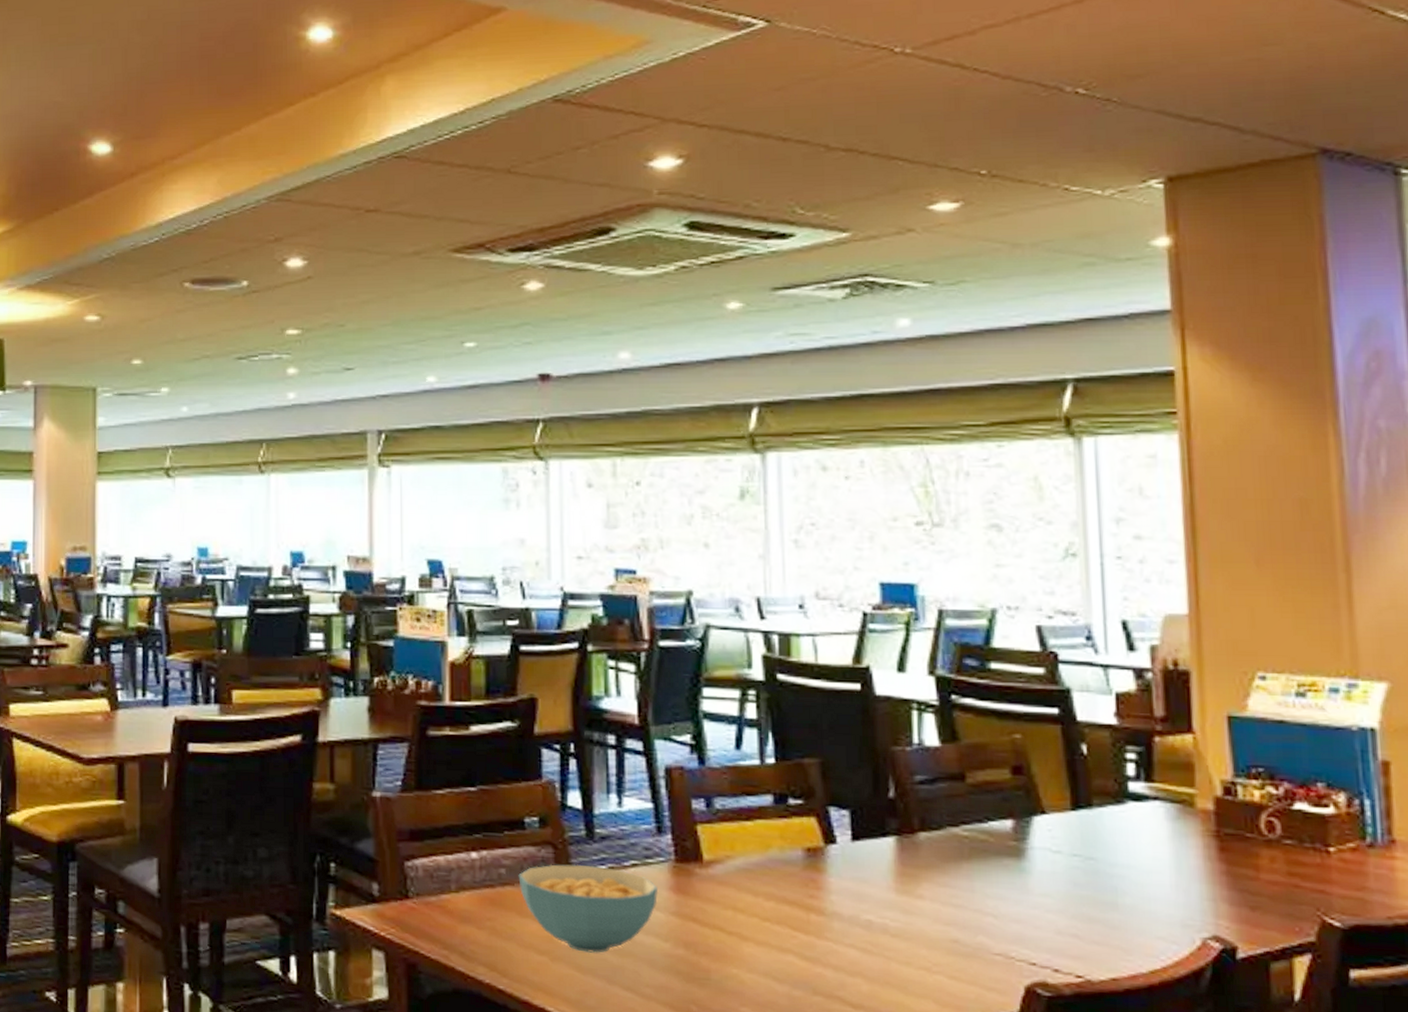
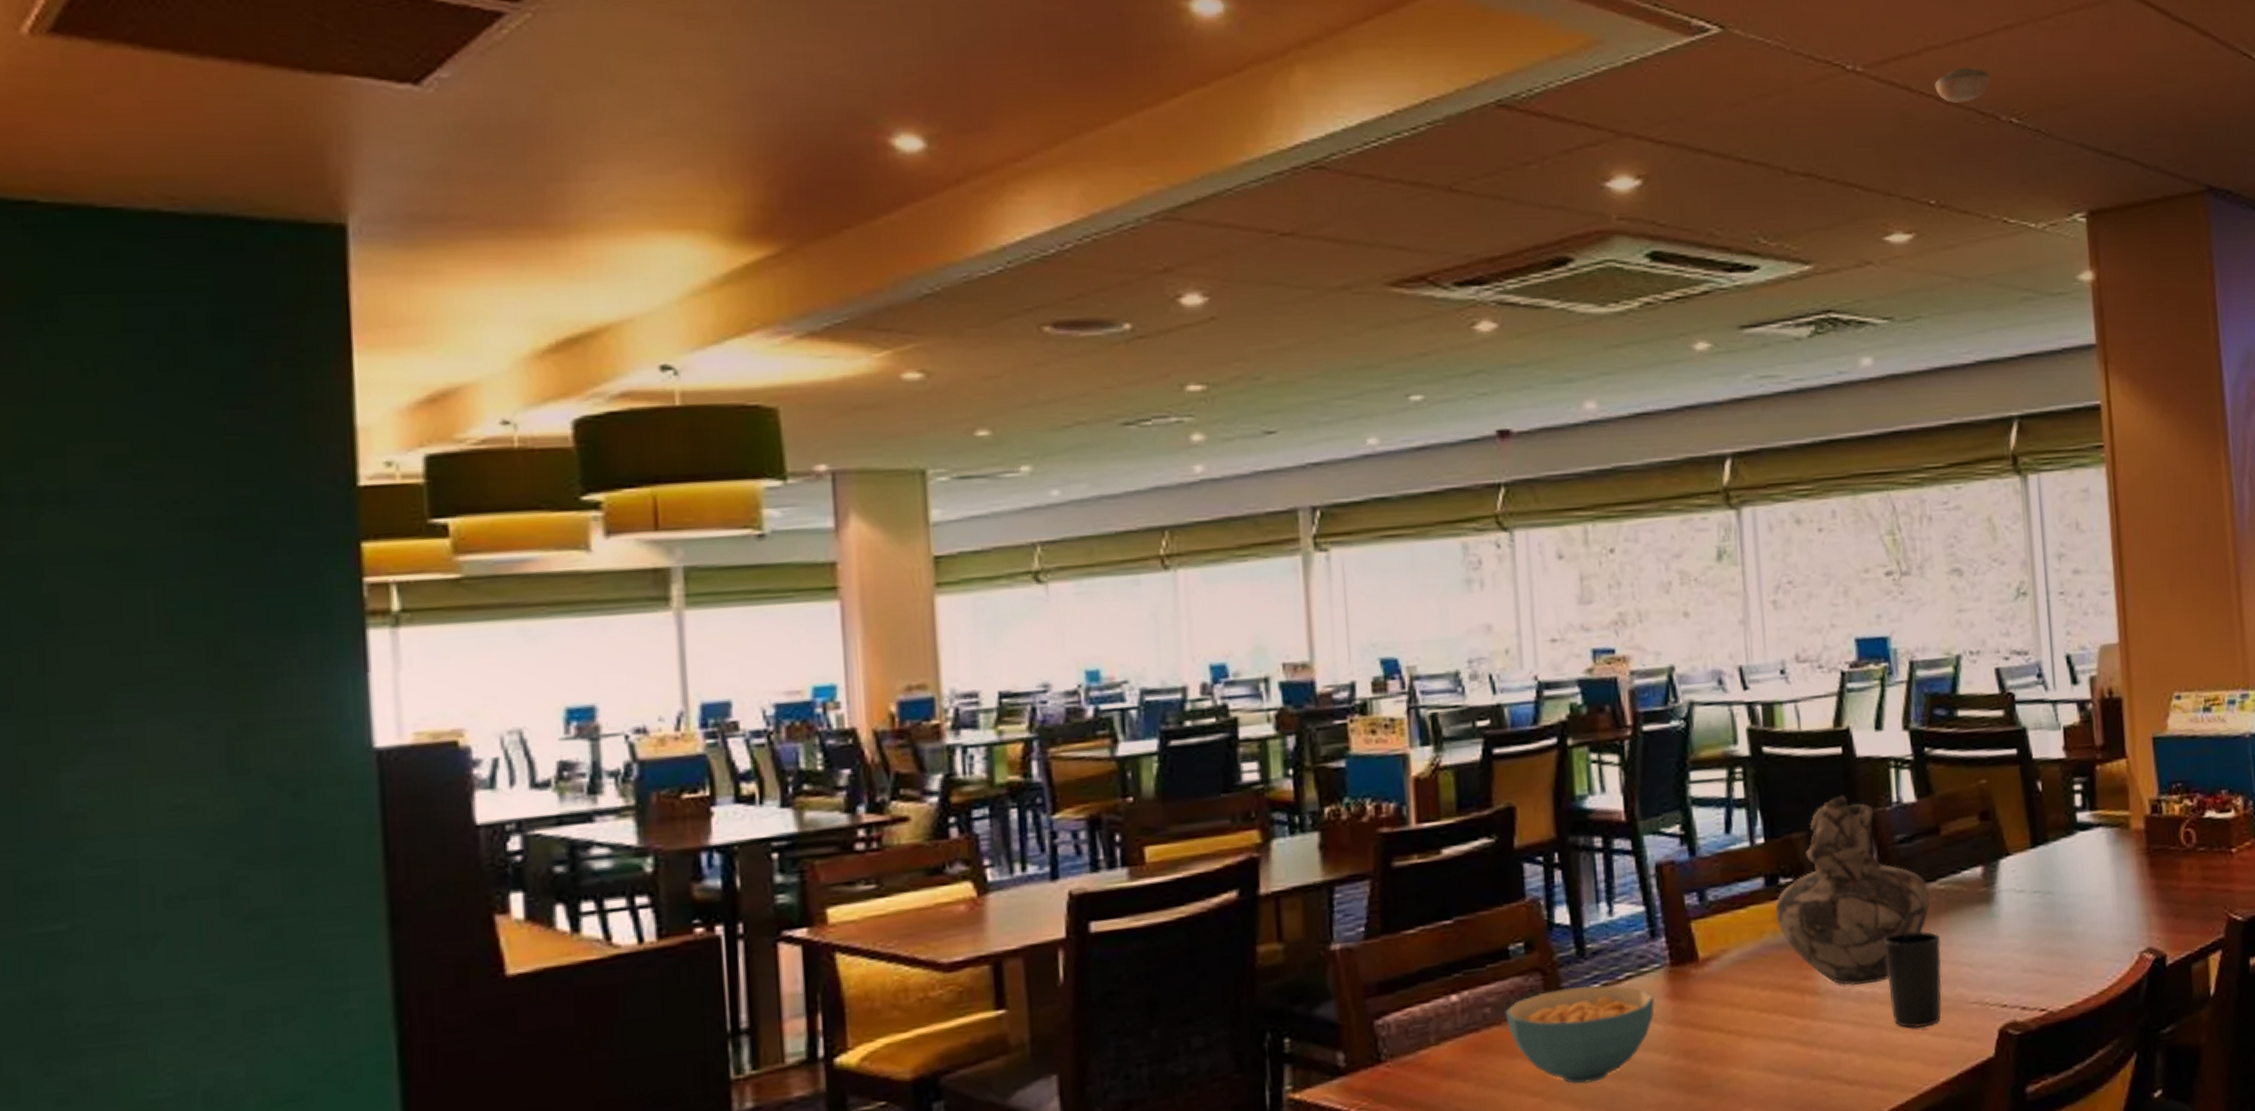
vase: none [783,729,952,915] -> present [1775,795,1930,986]
cup: none [898,871,962,968] -> present [1884,930,1942,1029]
smoke detector: none [991,42,1055,77] -> present [1934,67,1991,103]

